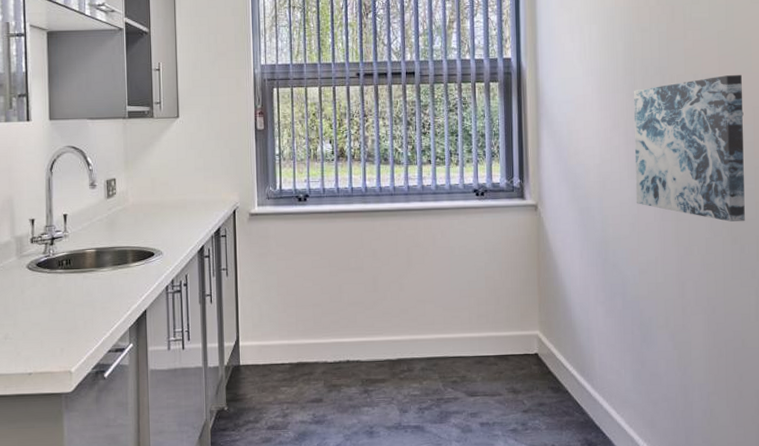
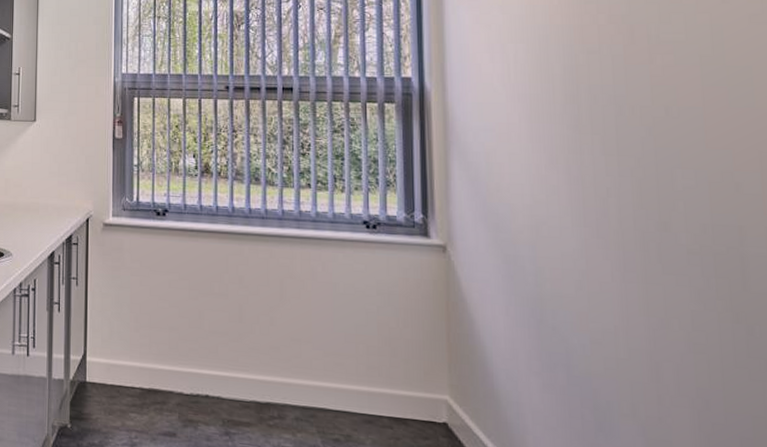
wall art: present [633,75,745,222] -> none [577,110,753,296]

